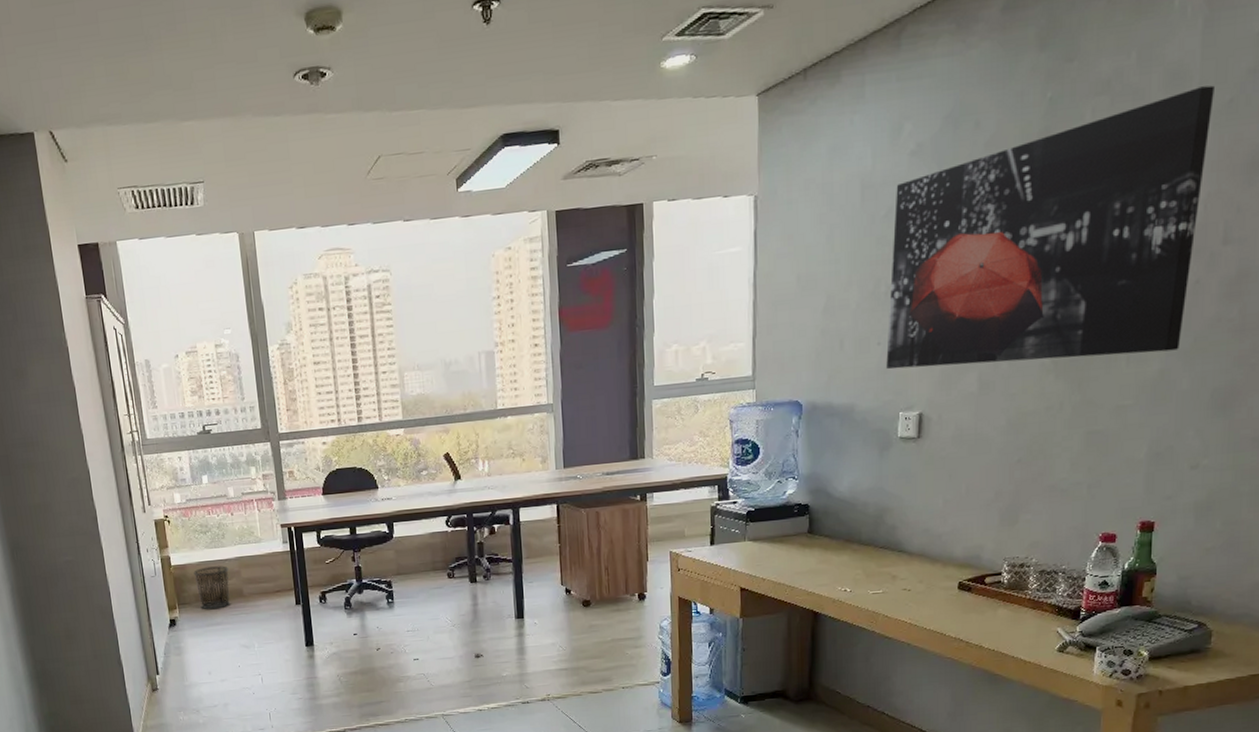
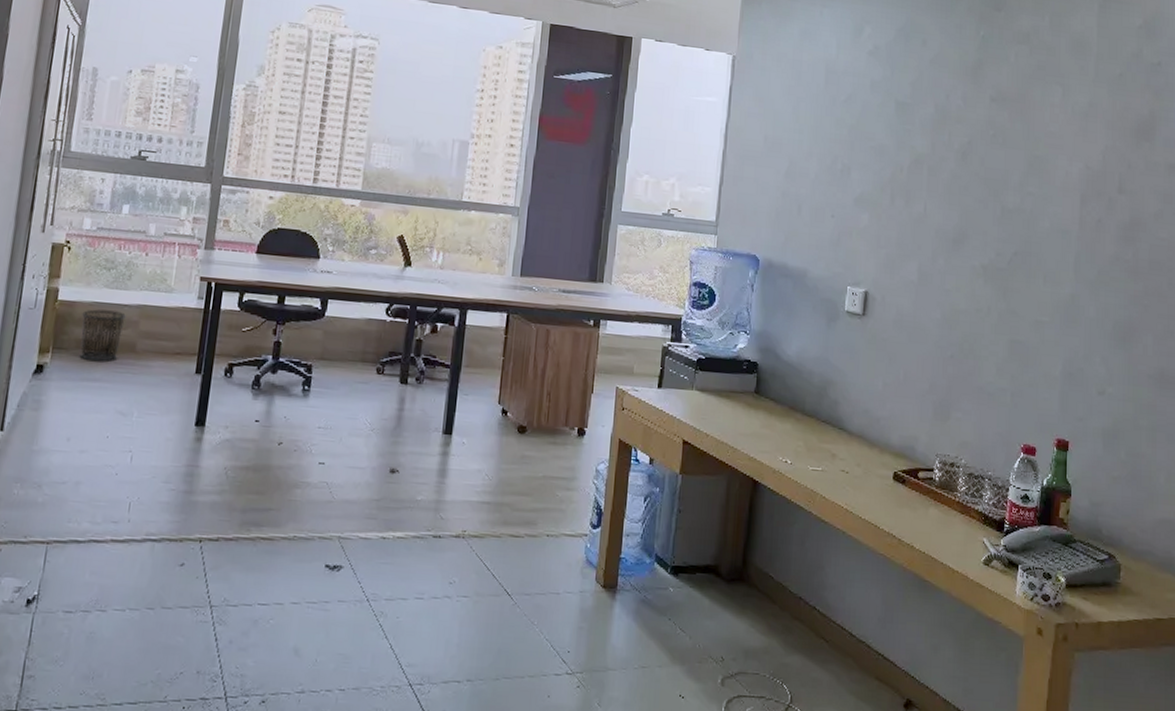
wall art: present [886,85,1214,370] -> none [838,57,1108,279]

